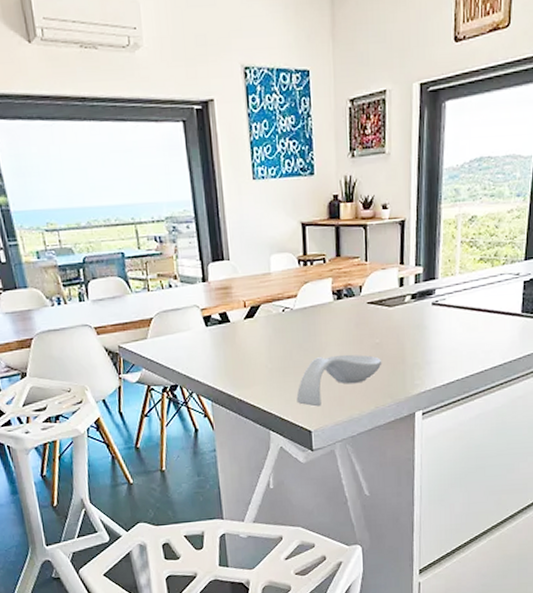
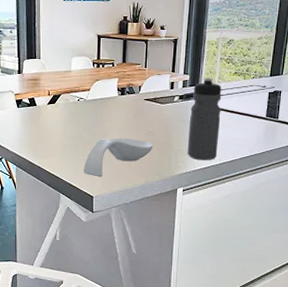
water bottle: none [425,268,465,375] -> present [187,78,222,161]

